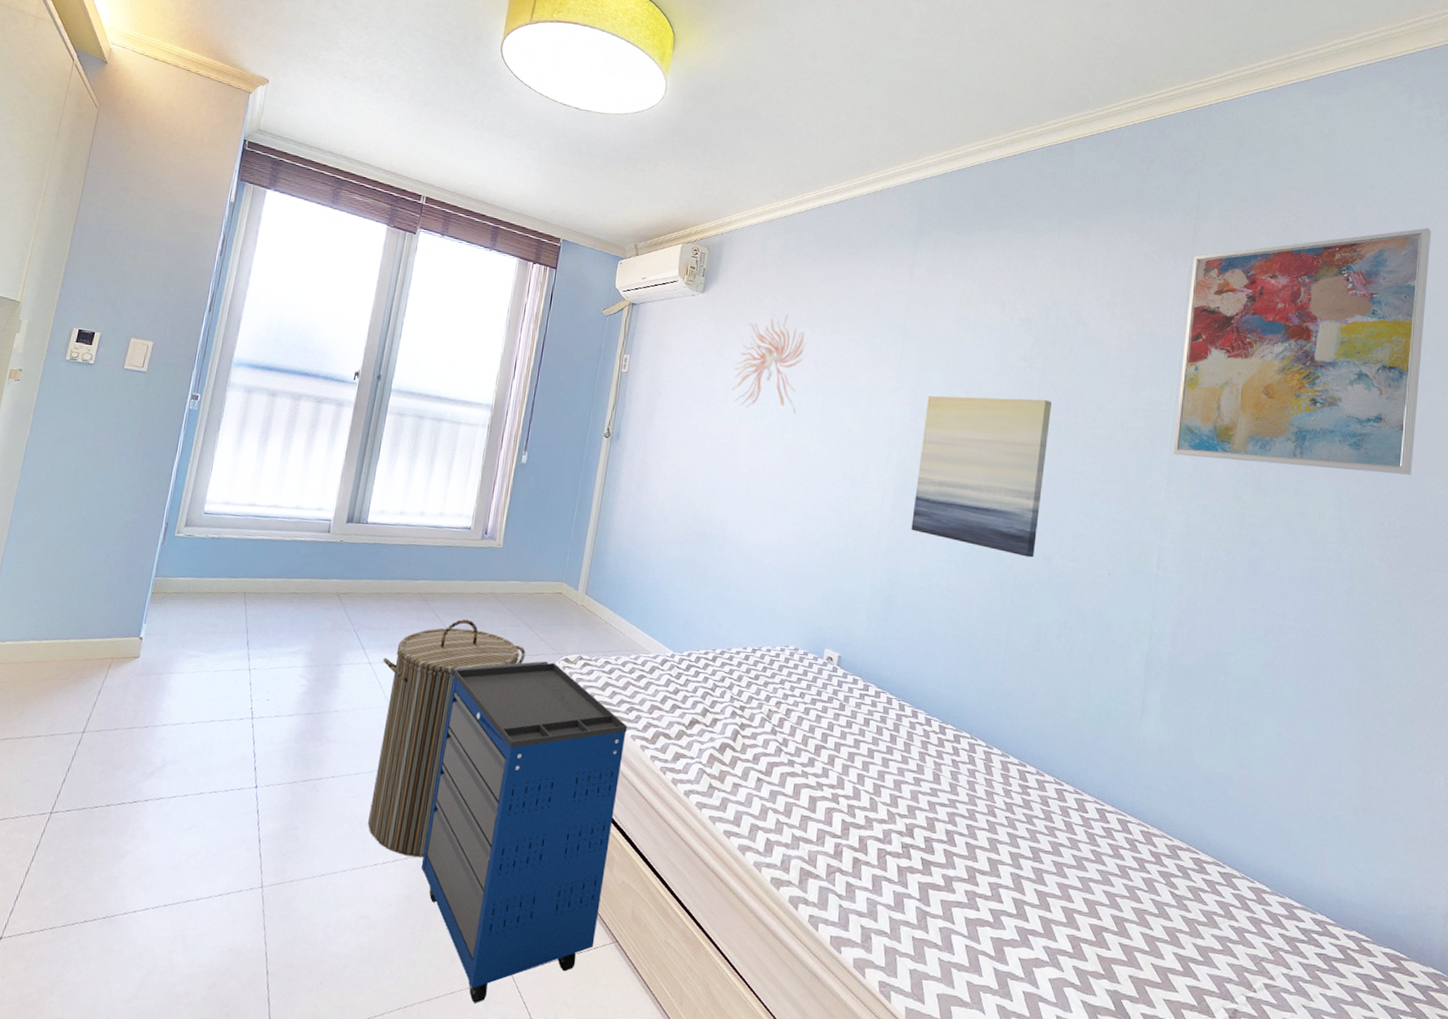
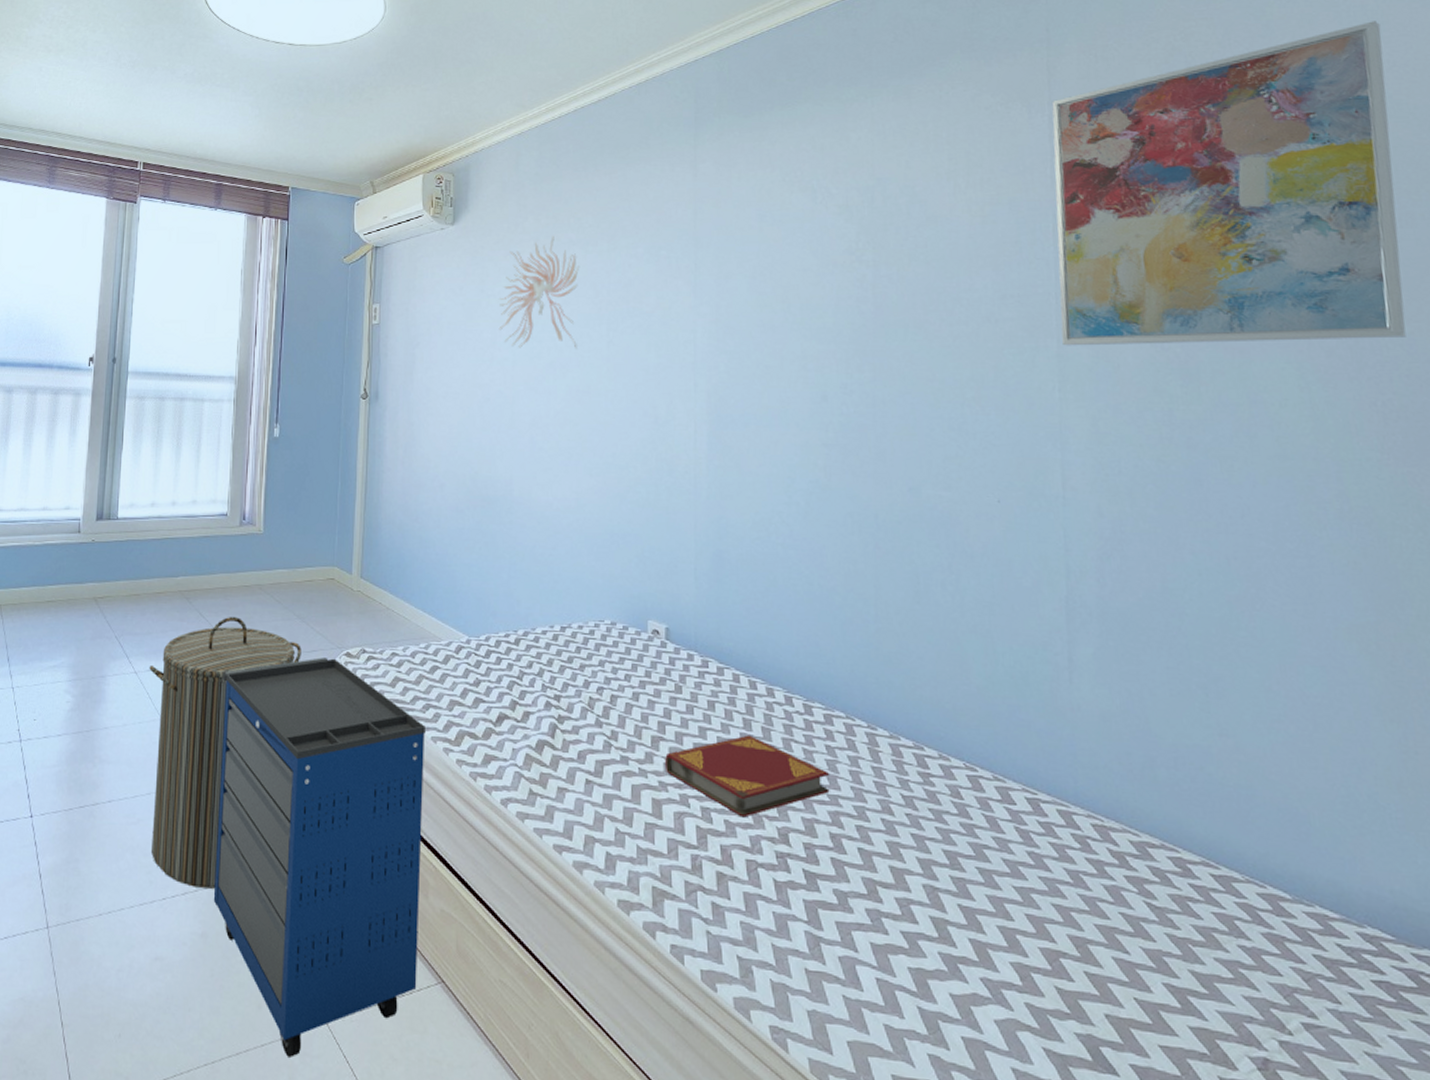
hardback book: none [823,747,952,815] -> present [665,735,830,818]
wall art: present [911,395,1052,558] -> none [734,297,897,490]

